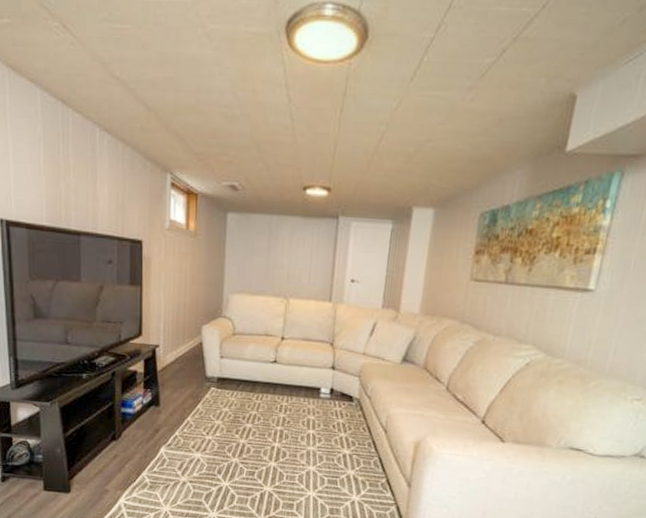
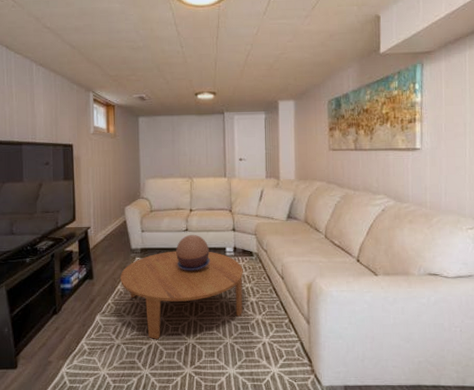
coffee table: none [191,384,339,482] -> present [120,250,243,339]
decorative bowl: none [259,367,301,410] -> present [176,234,211,271]

